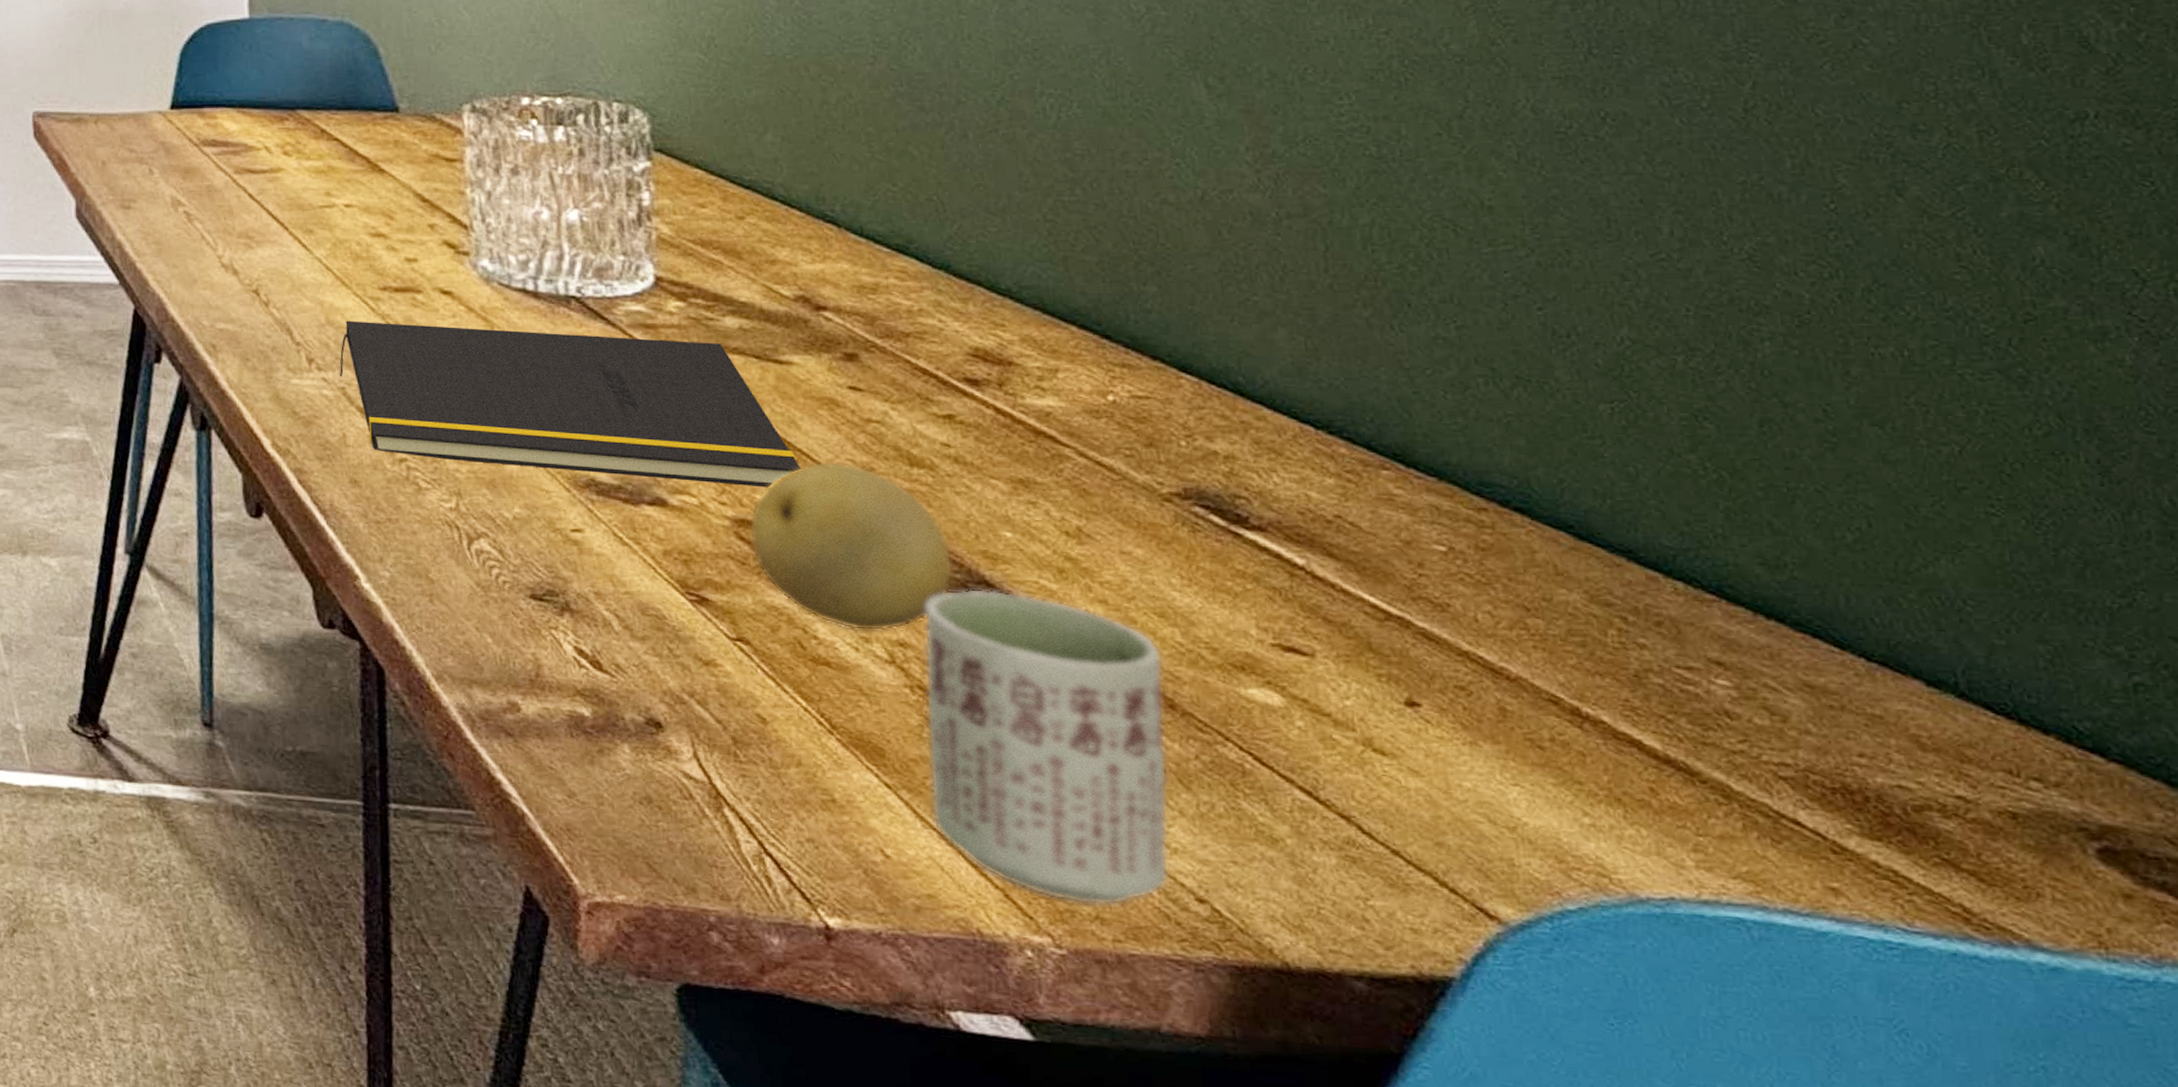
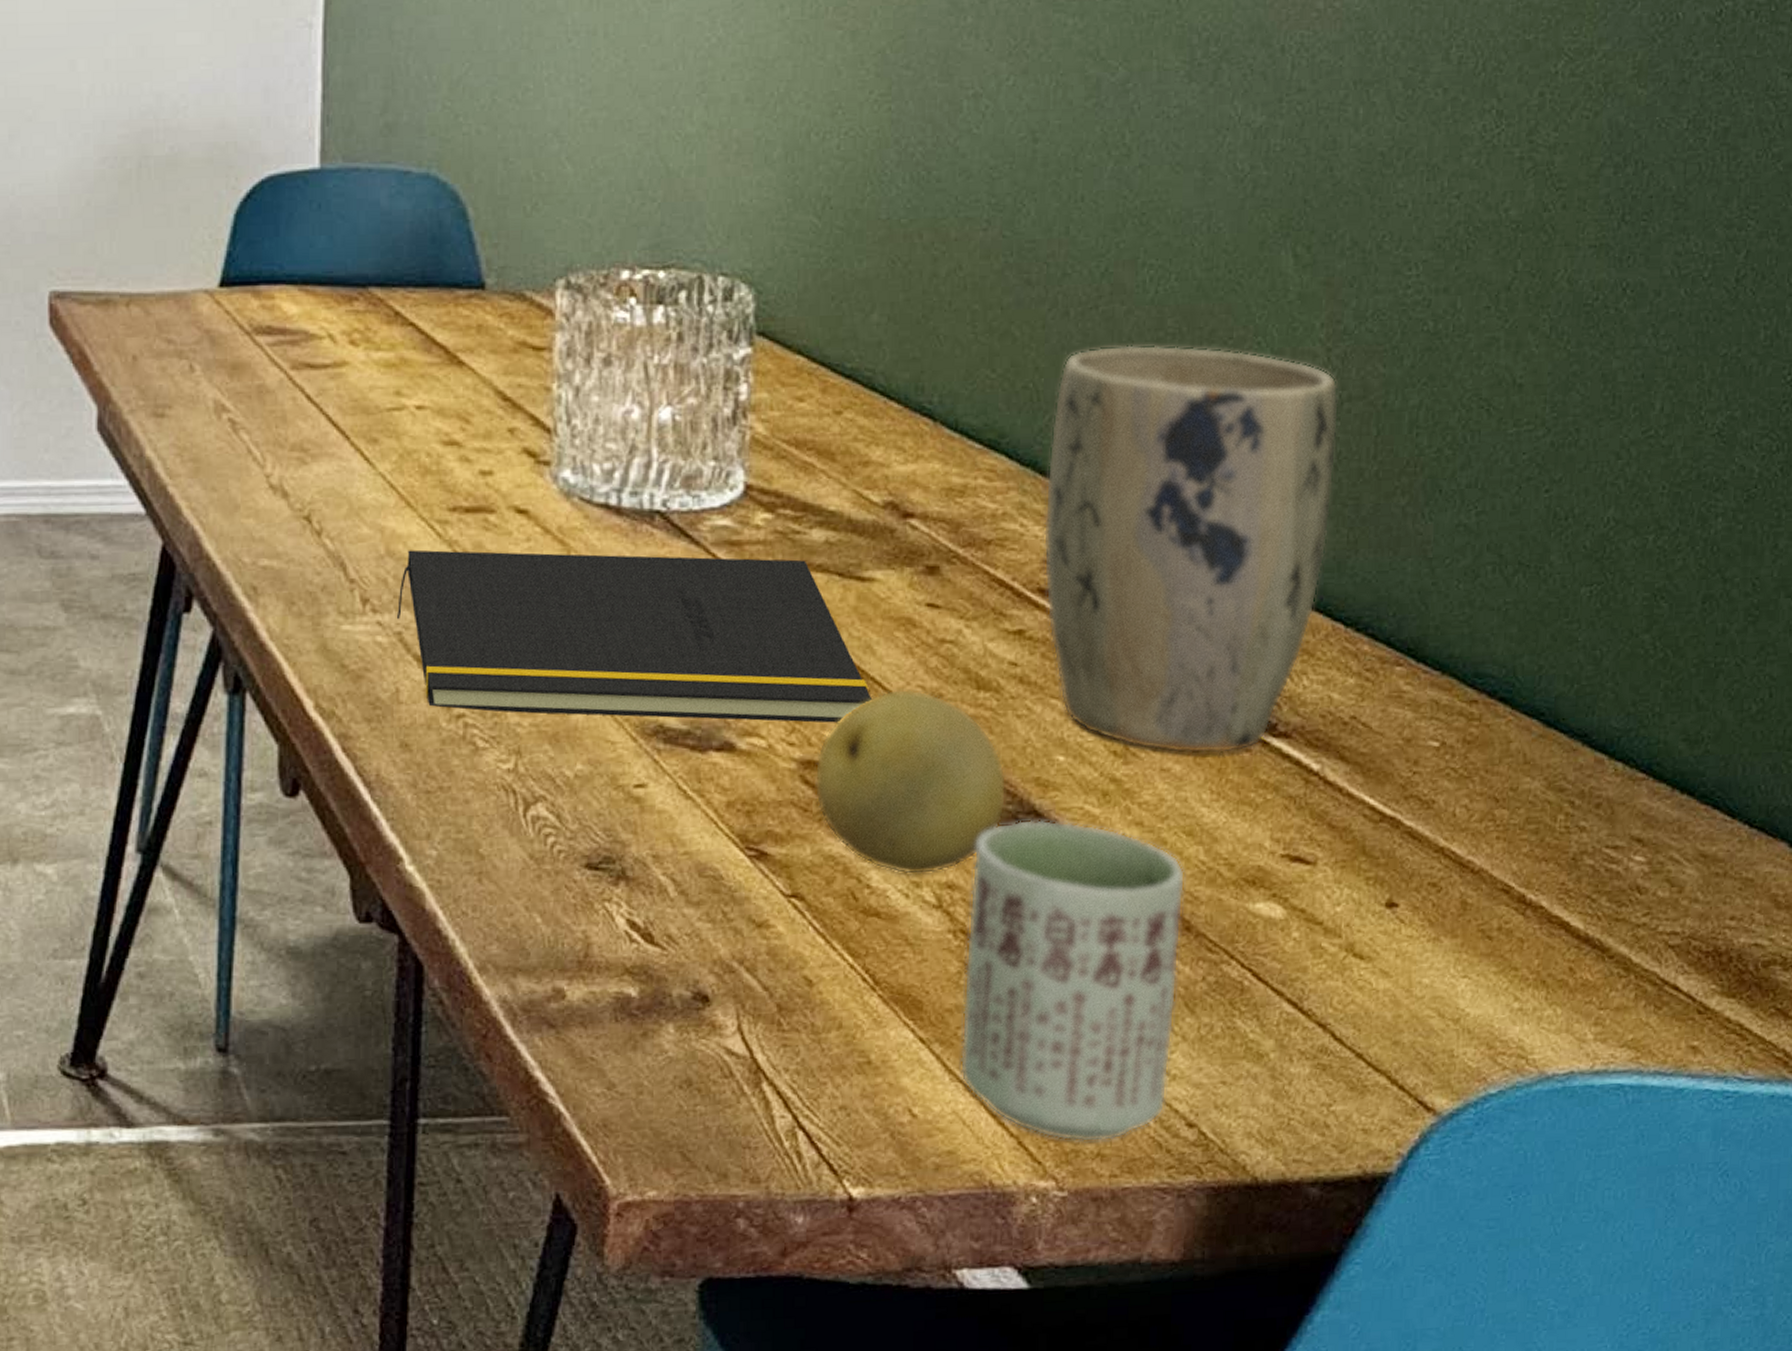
plant pot: none [961,164,1283,542] -> present [1043,344,1340,754]

